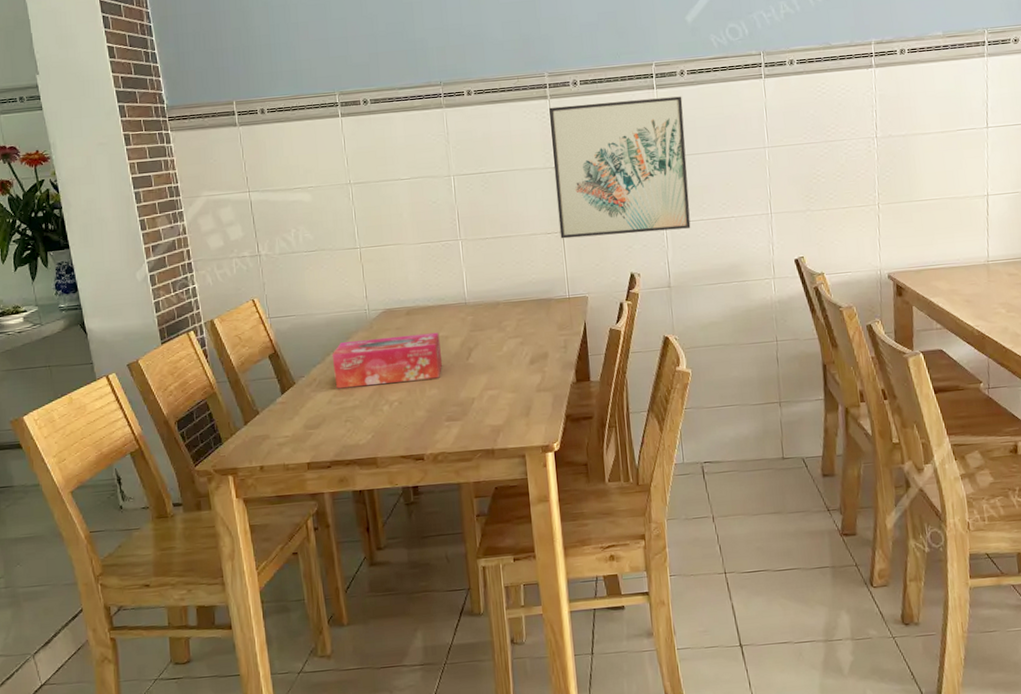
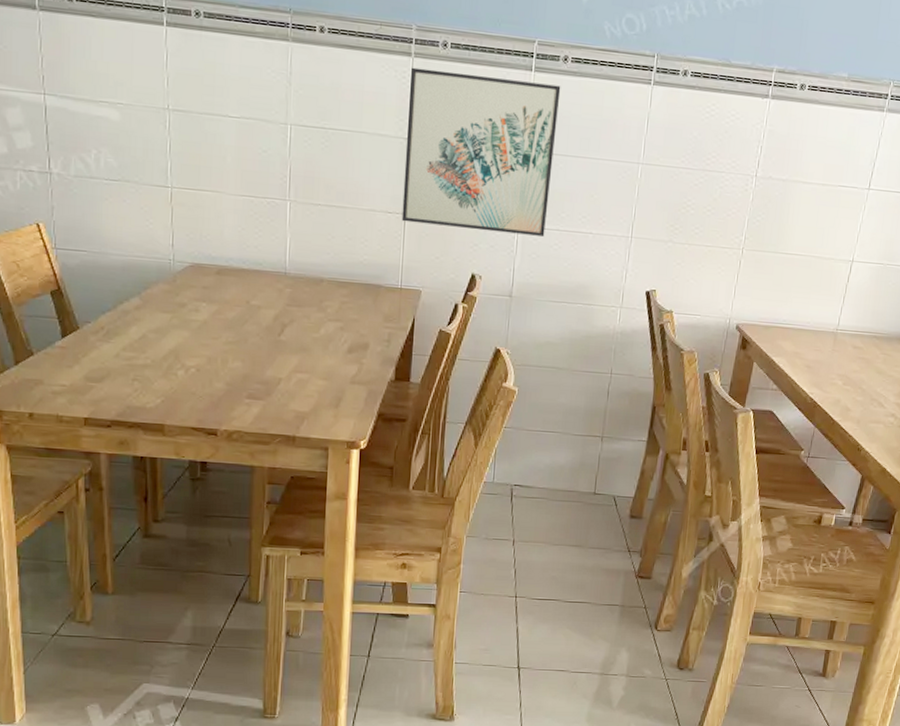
tissue box: present [332,332,443,389] -> none [125,292,251,350]

